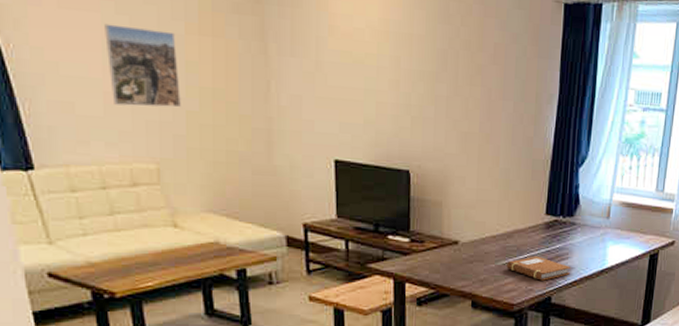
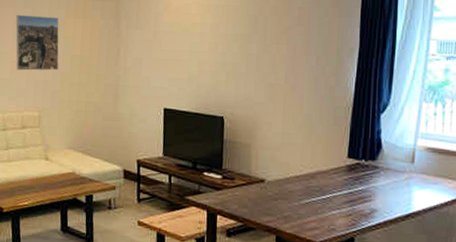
notebook: present [506,256,570,281] -> none [309,196,374,221]

